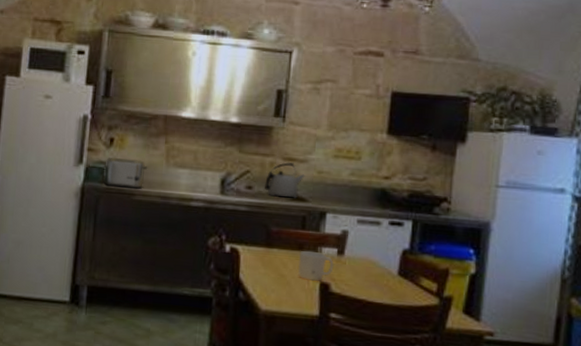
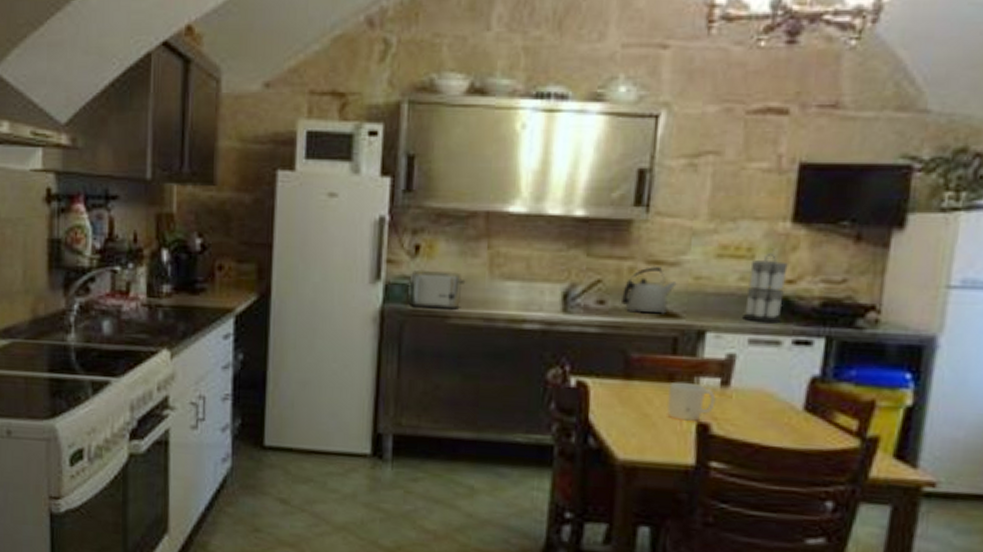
spice rack: none [353,156,385,209] -> present [742,253,788,324]

